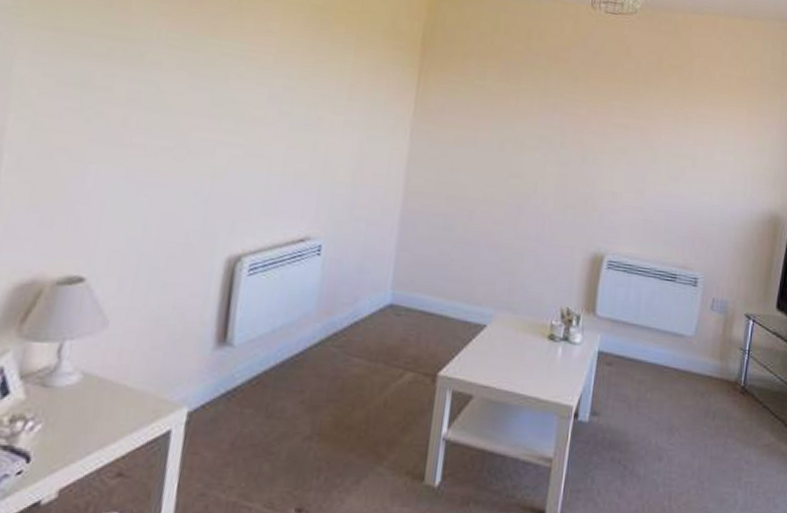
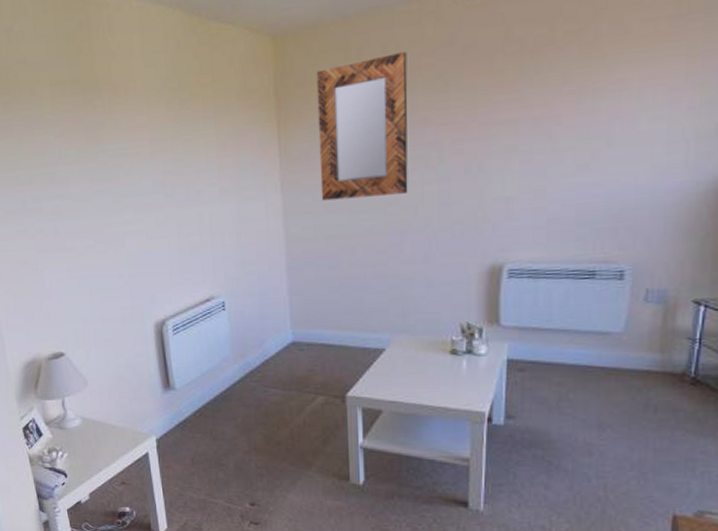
home mirror: none [448,34,547,169] -> present [316,52,408,201]

